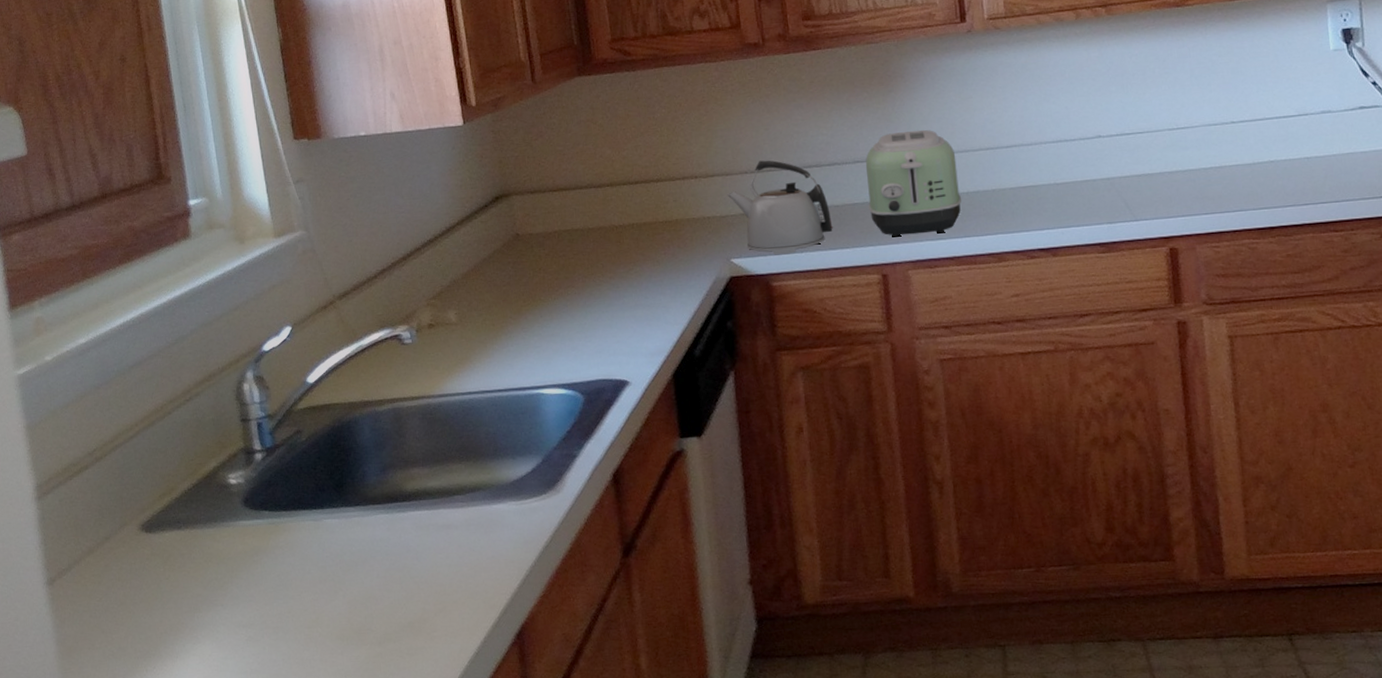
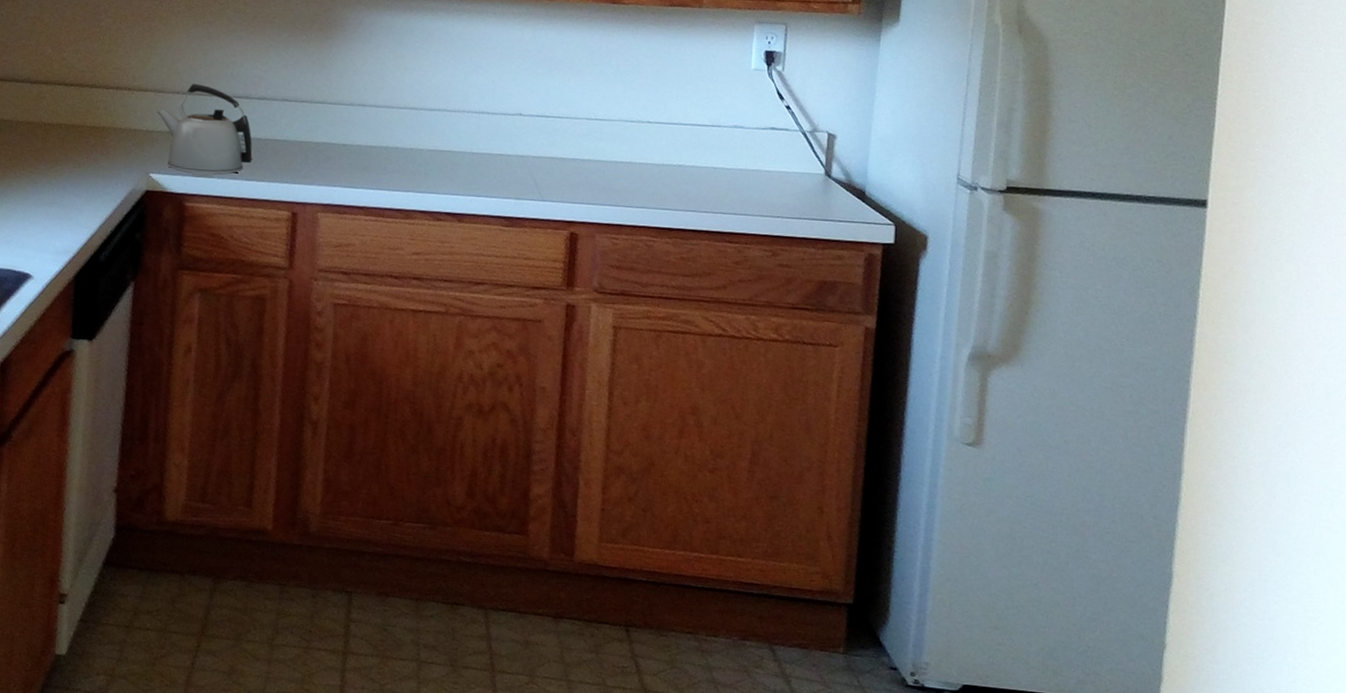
toaster: present [865,129,962,237] -> none [289,78,381,181]

